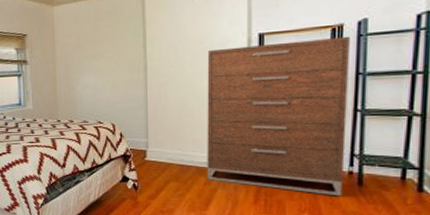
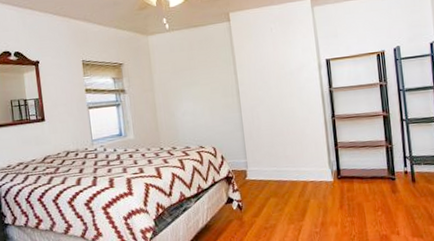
dresser: present [207,36,350,197] -> none [288,60,403,194]

